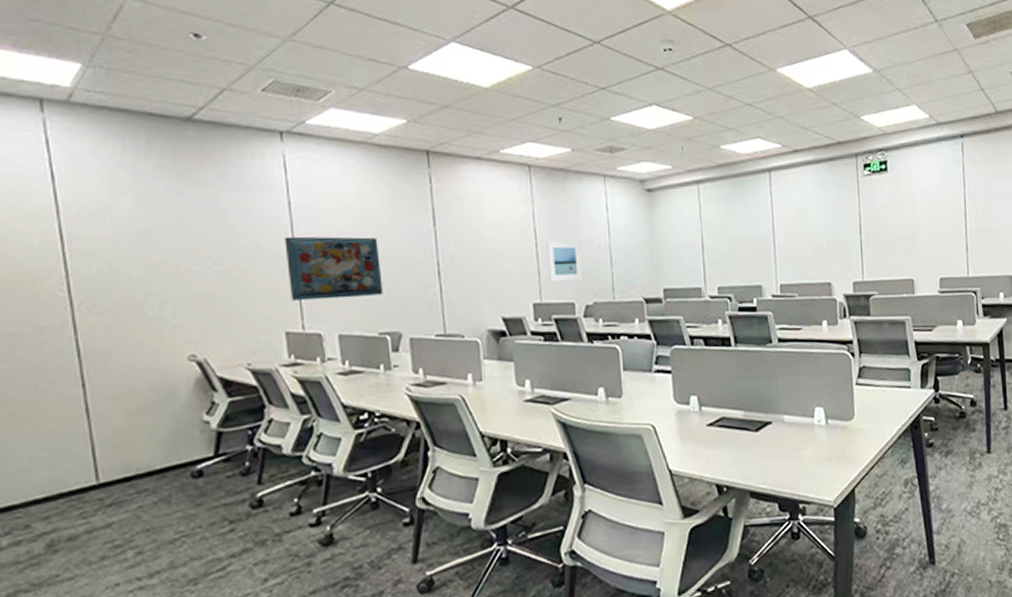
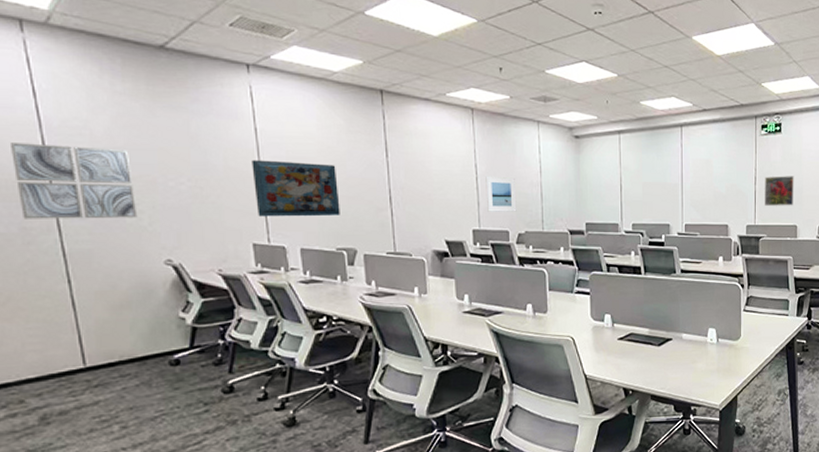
wall art: none [24,232,160,317] -> present [9,143,138,219]
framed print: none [871,221,908,258] -> present [765,176,794,206]

